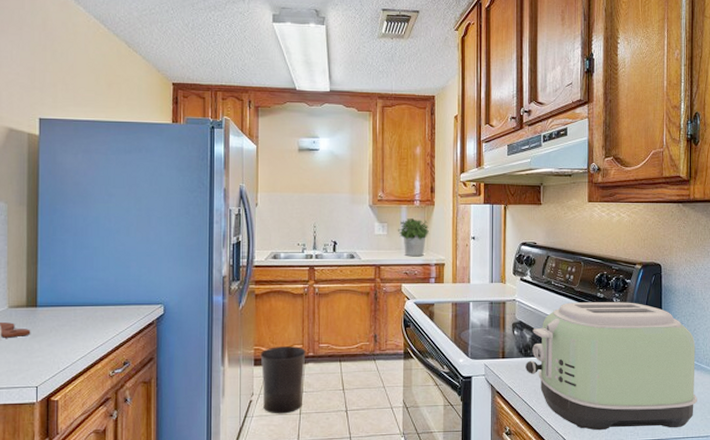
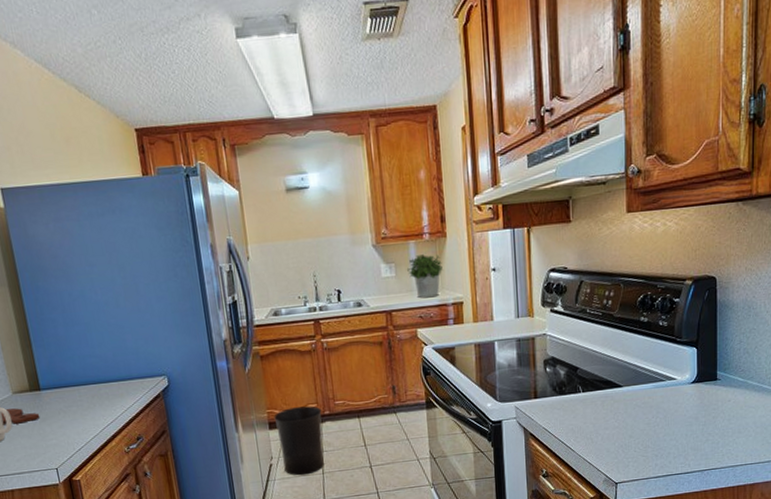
toaster: present [526,302,697,431] -> none [561,323,758,465]

